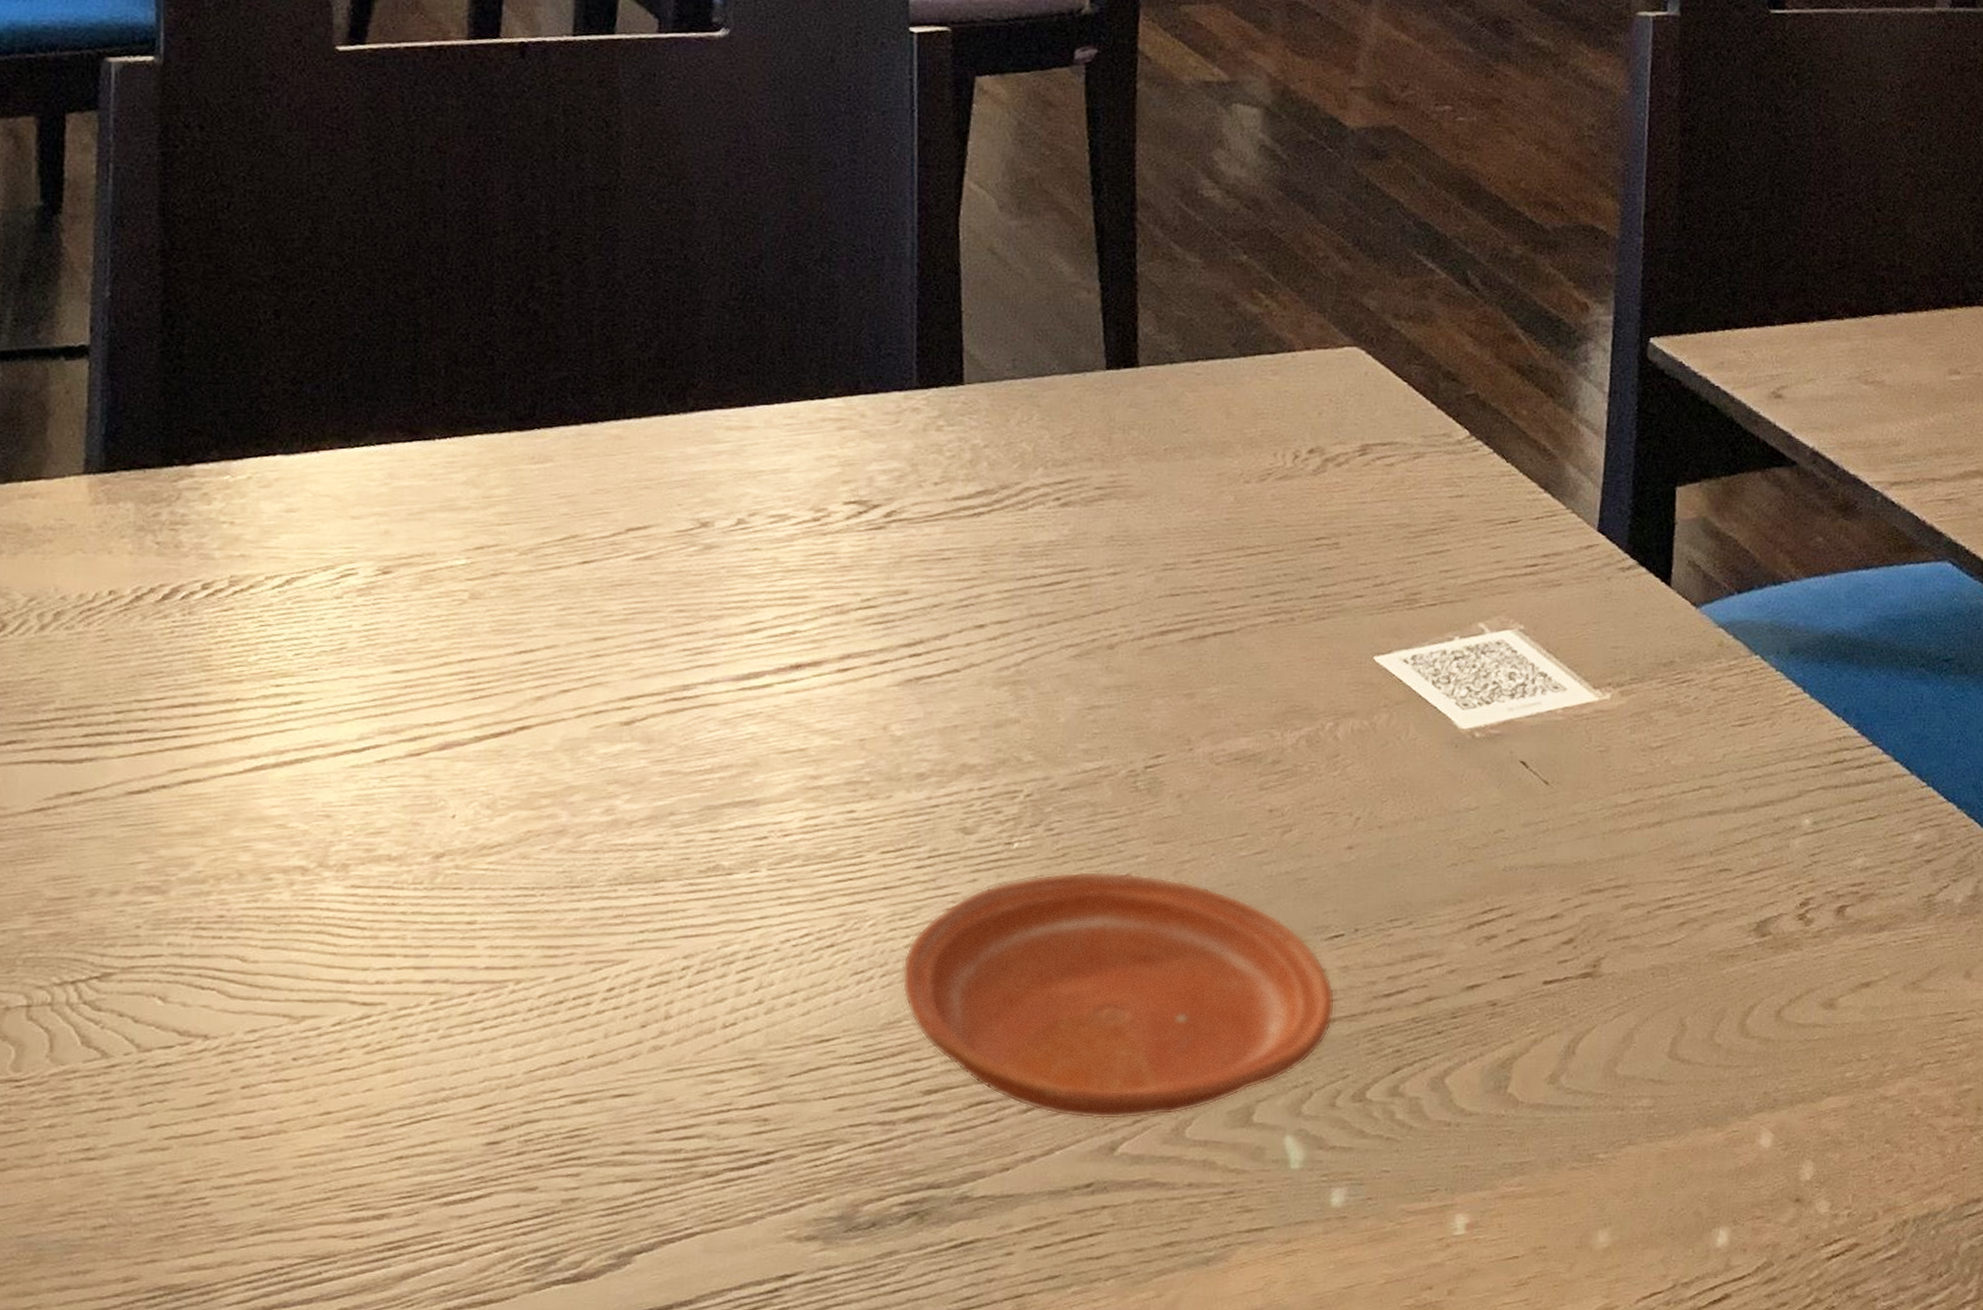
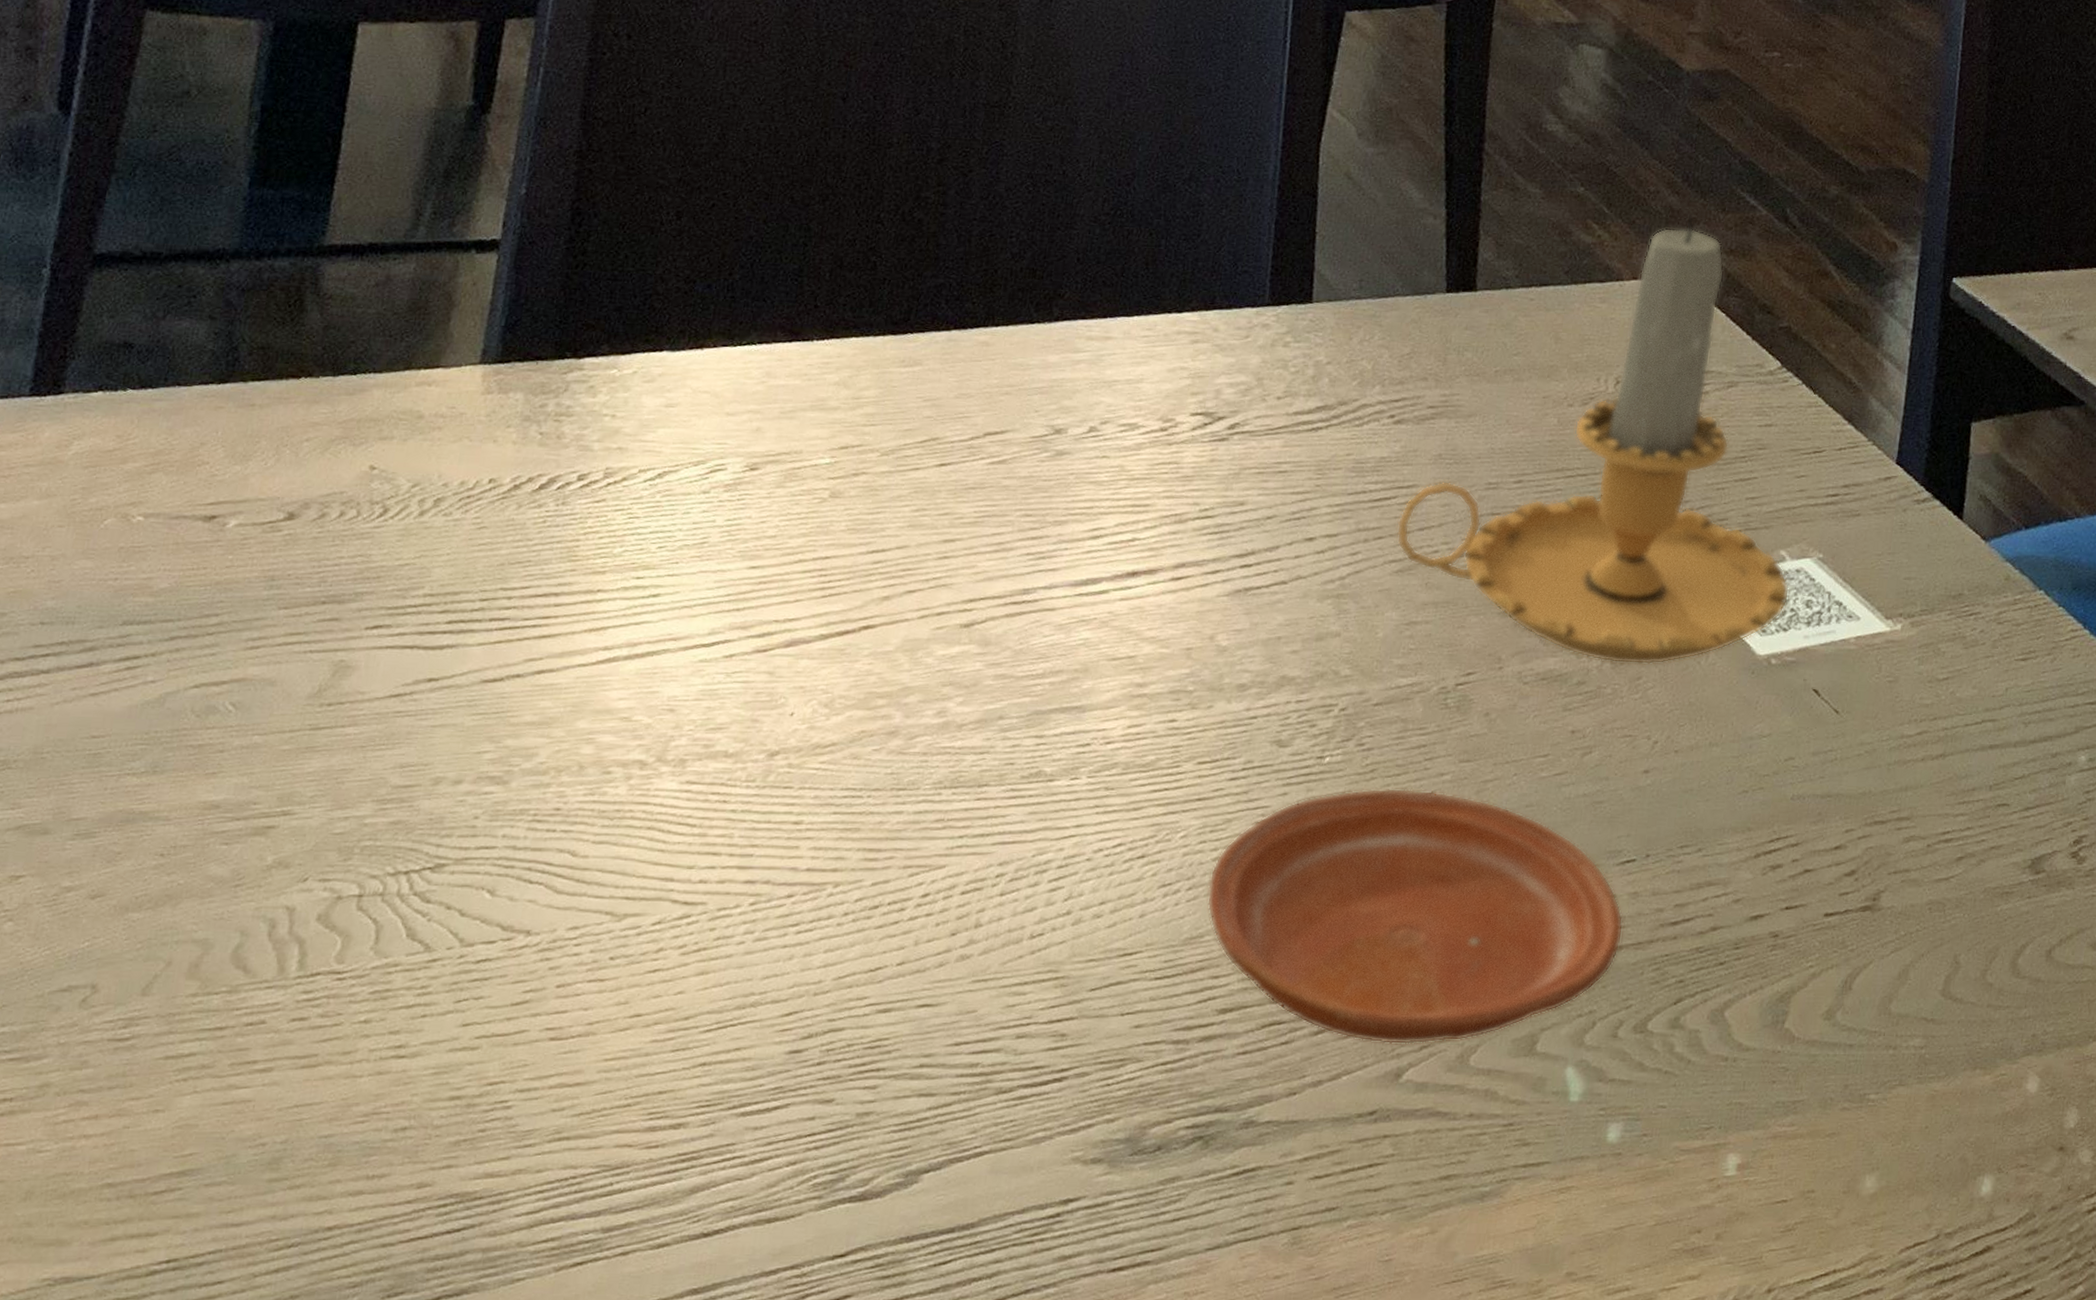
candle: none [1071,281,1491,742] -> present [1396,215,1790,665]

